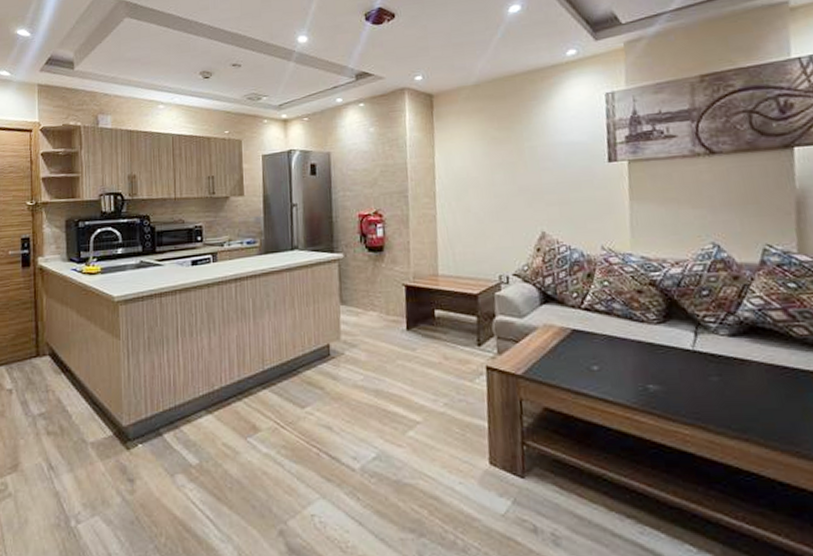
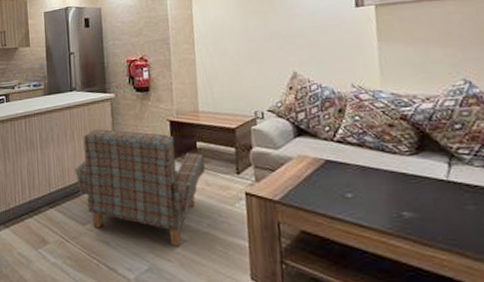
armchair: none [294,294,444,431] -> present [75,129,206,247]

